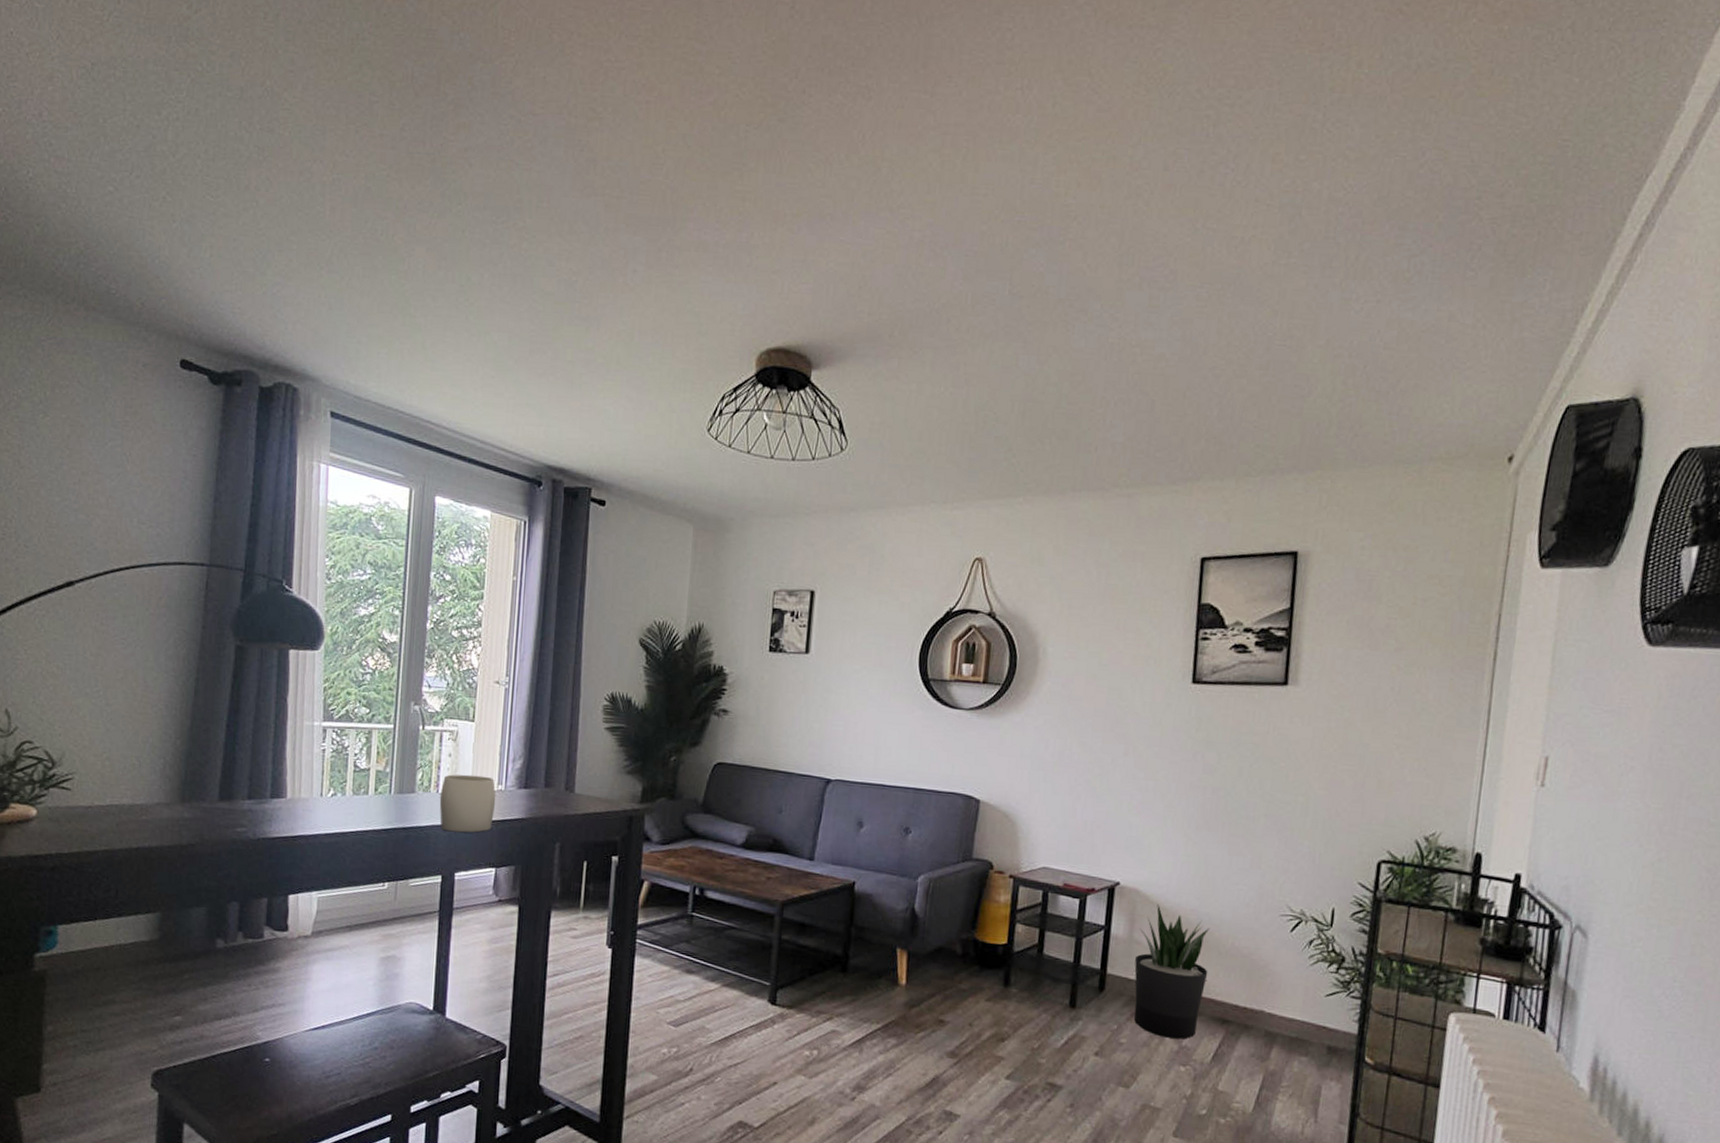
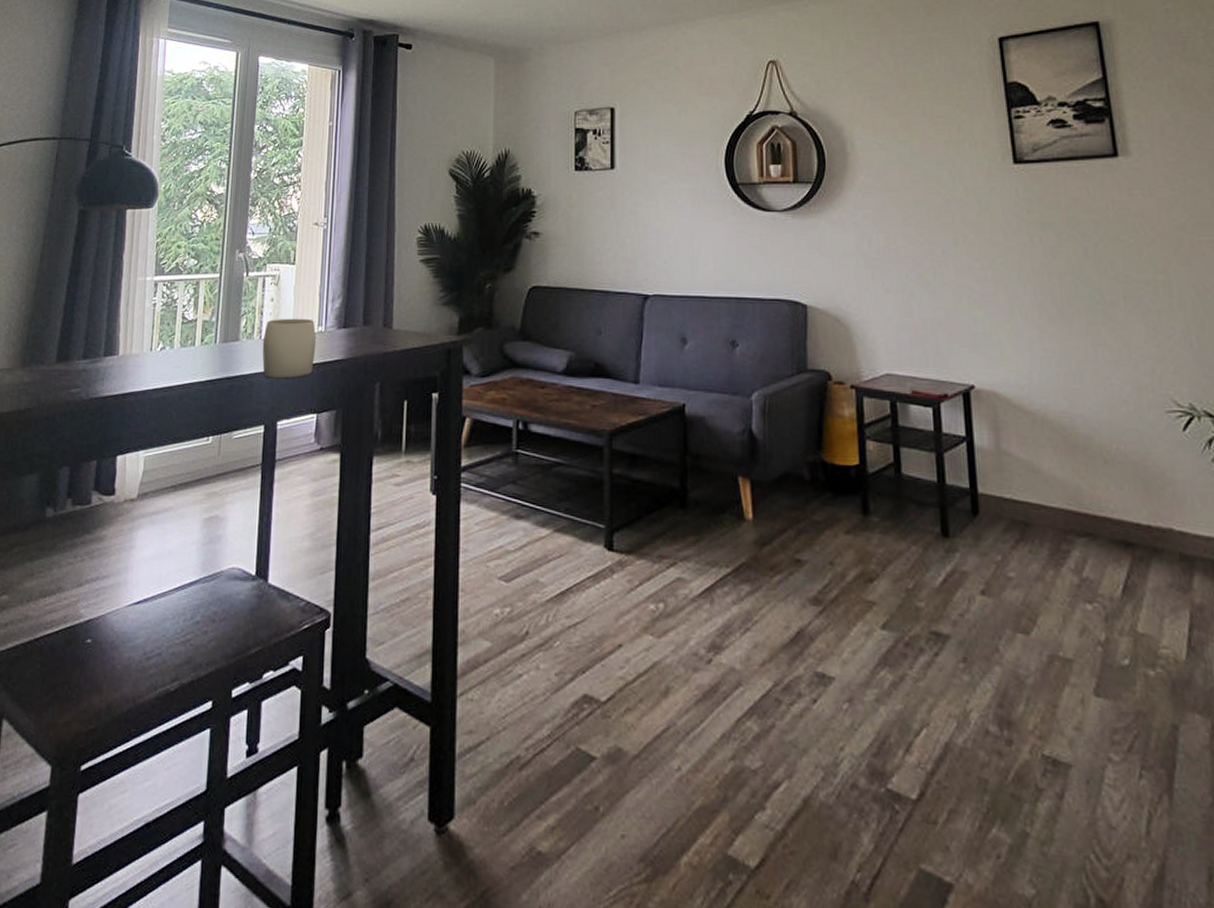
planter: present [1134,903,1210,1040] -> none [1005,407,1097,570]

